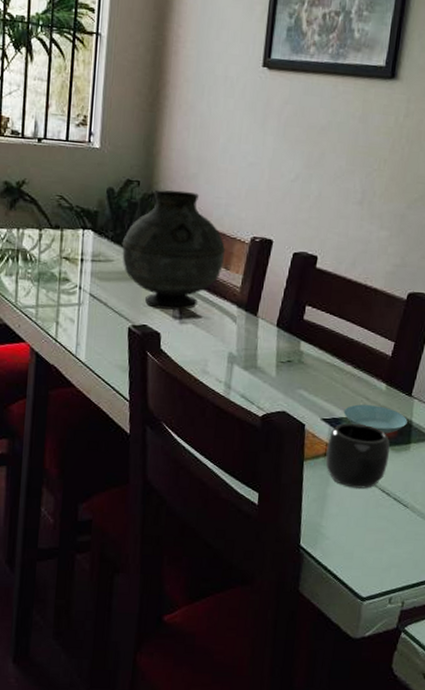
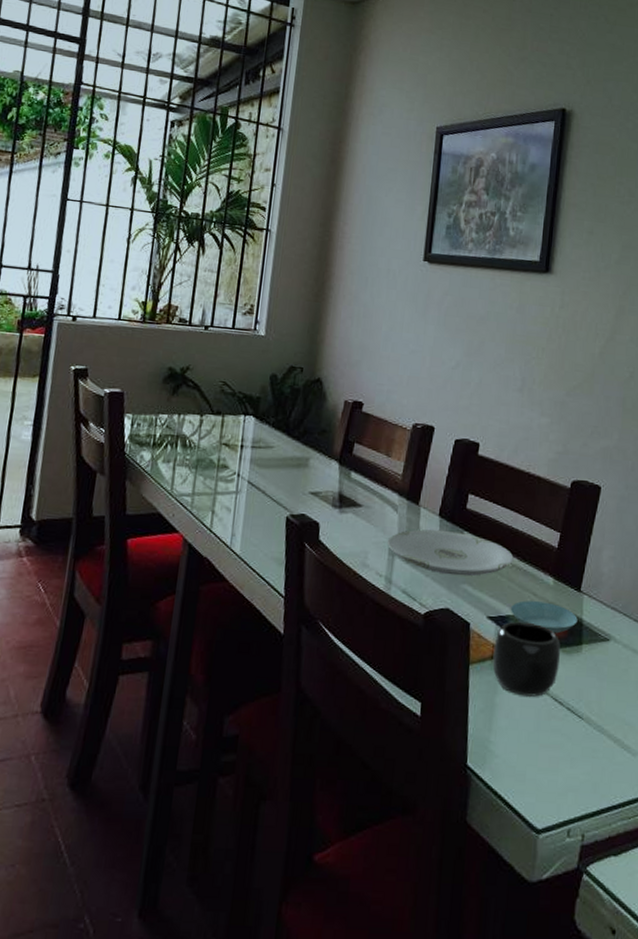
vase: present [121,190,226,310] -> none [282,376,388,499]
plate: none [227,339,348,382] -> present [388,529,514,576]

